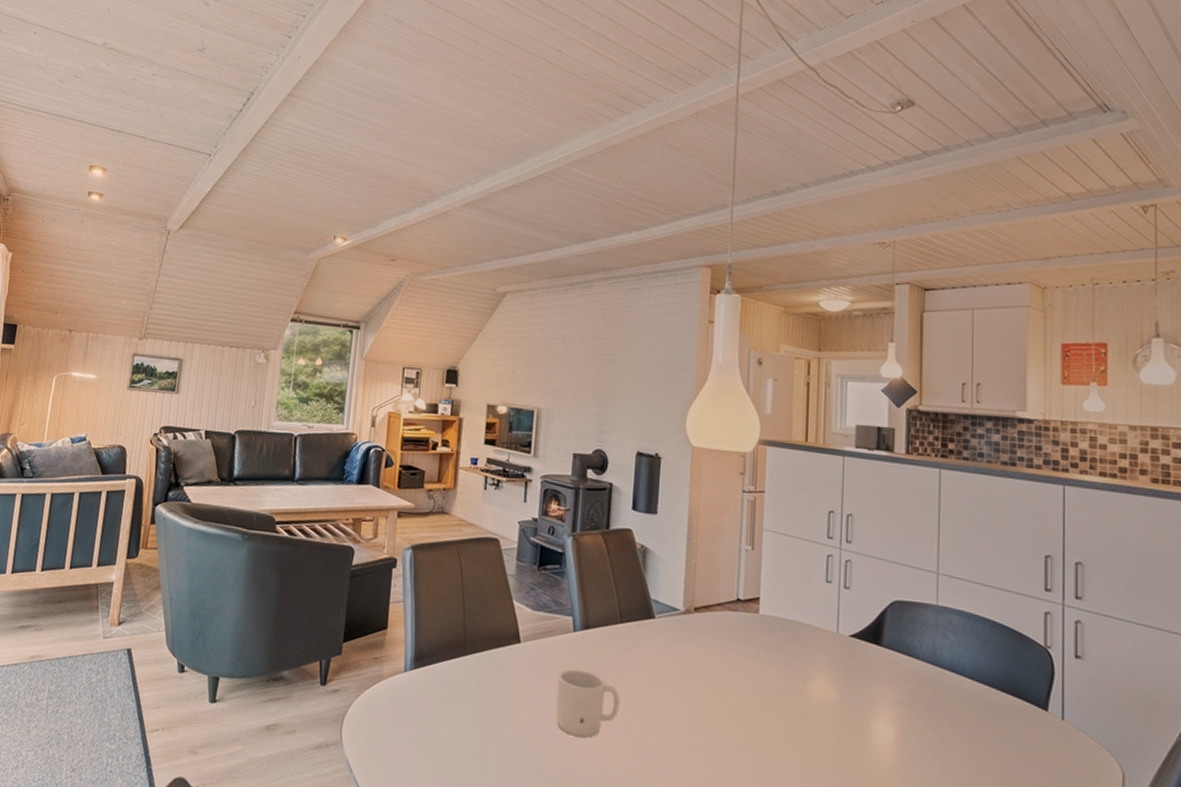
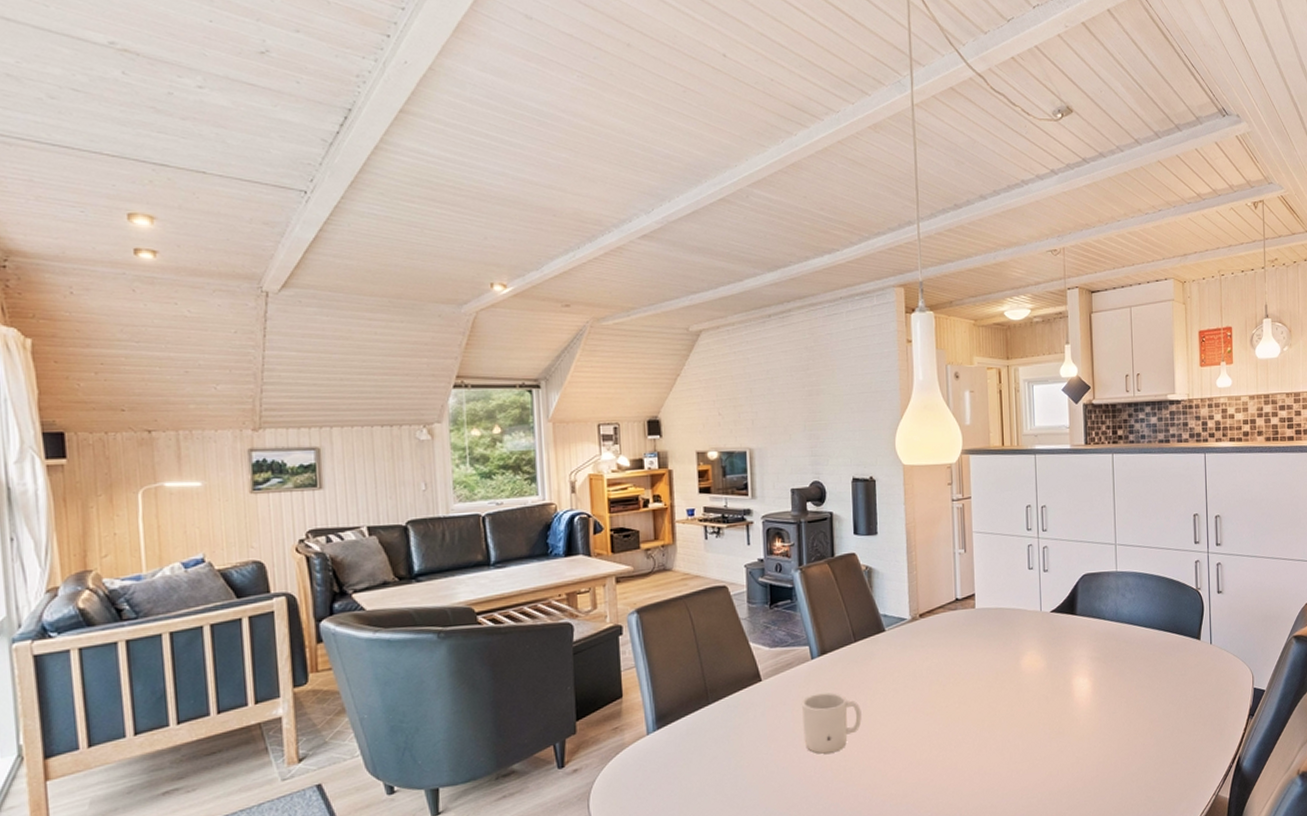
toaster: present [854,424,896,453] -> none [1042,422,1077,447]

